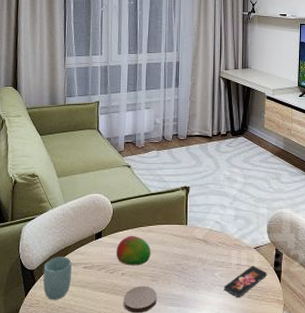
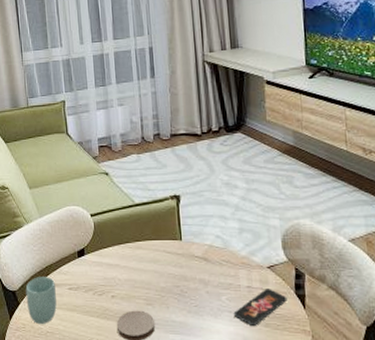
fruit: present [116,235,151,266] -> none [102,252,143,288]

